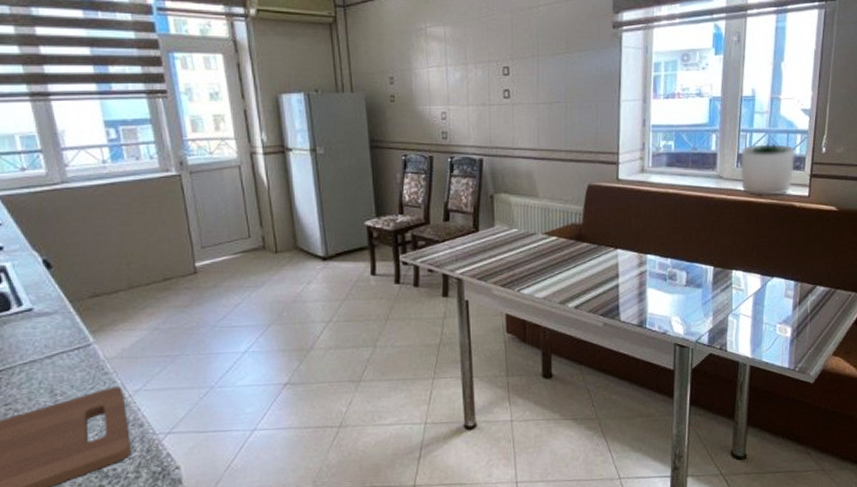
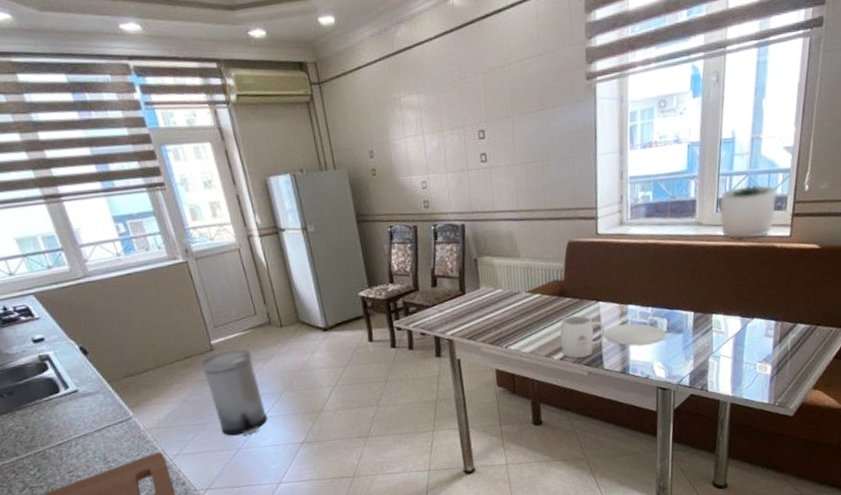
pedal bin: none [180,274,248,372] -> present [201,349,267,436]
mug: none [576,261,623,307] -> present [560,315,606,359]
plate: none [621,274,685,298] -> present [603,323,666,346]

